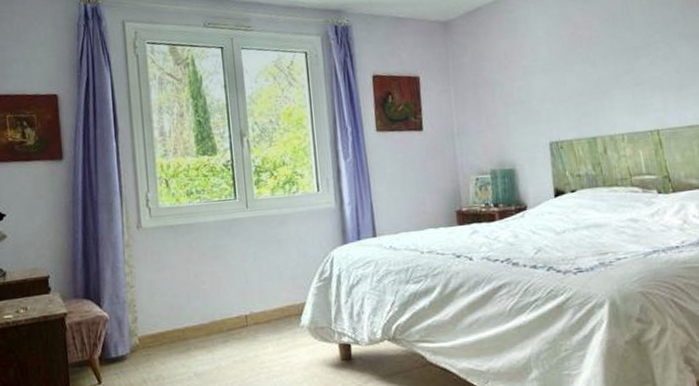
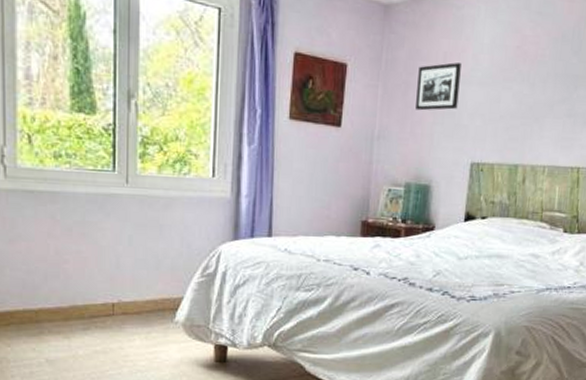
picture frame: none [484,57,527,105] -> present [416,62,461,111]

